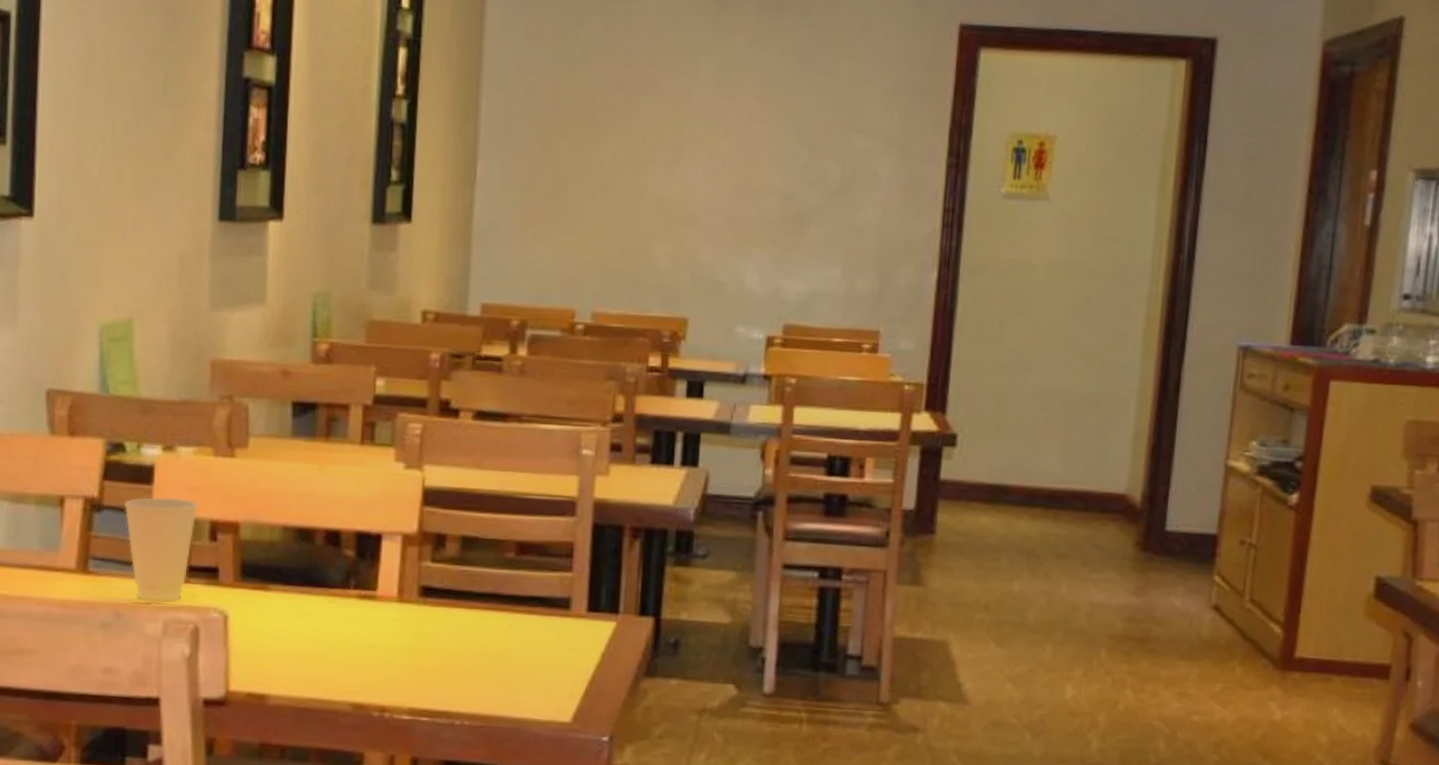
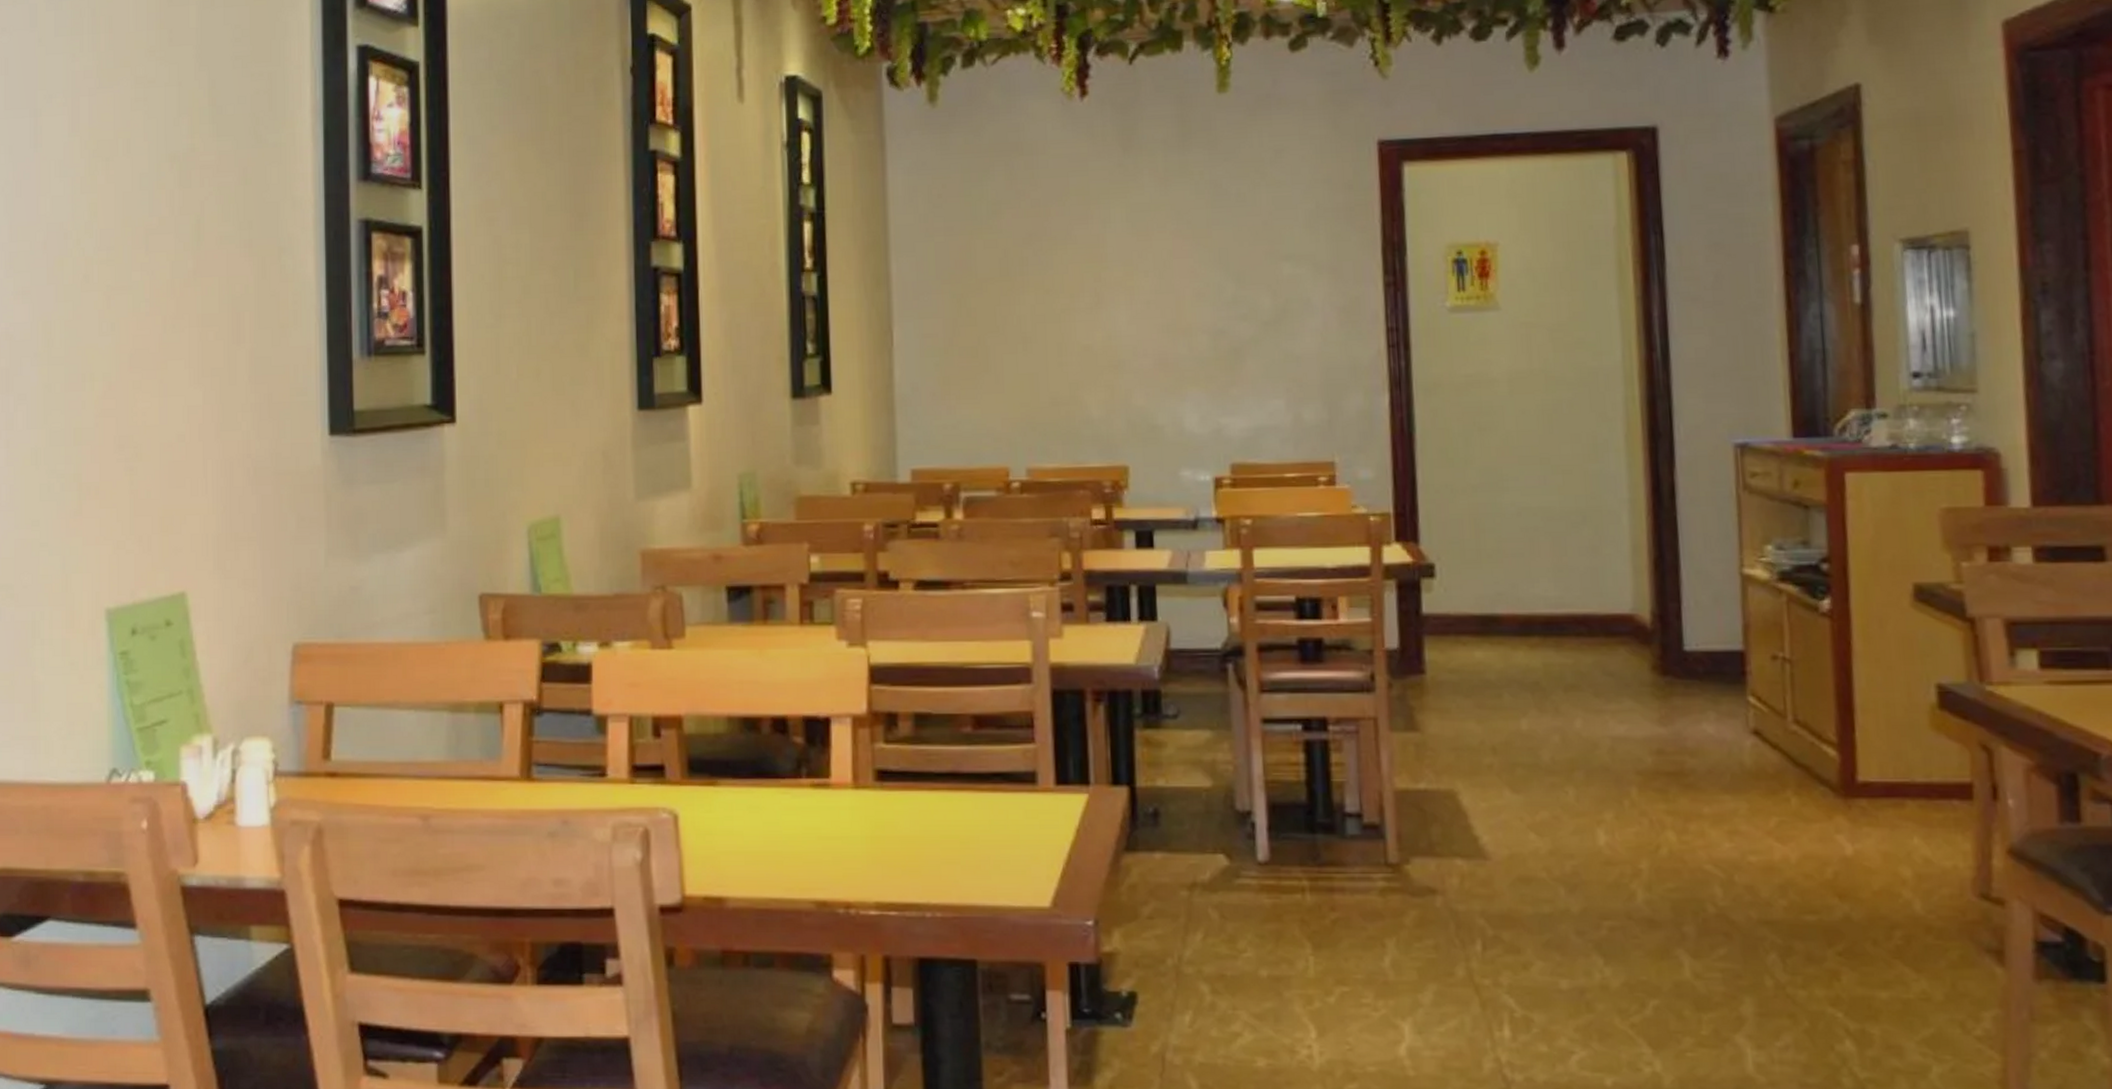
cup: present [124,497,198,604] -> none [564,695,639,808]

